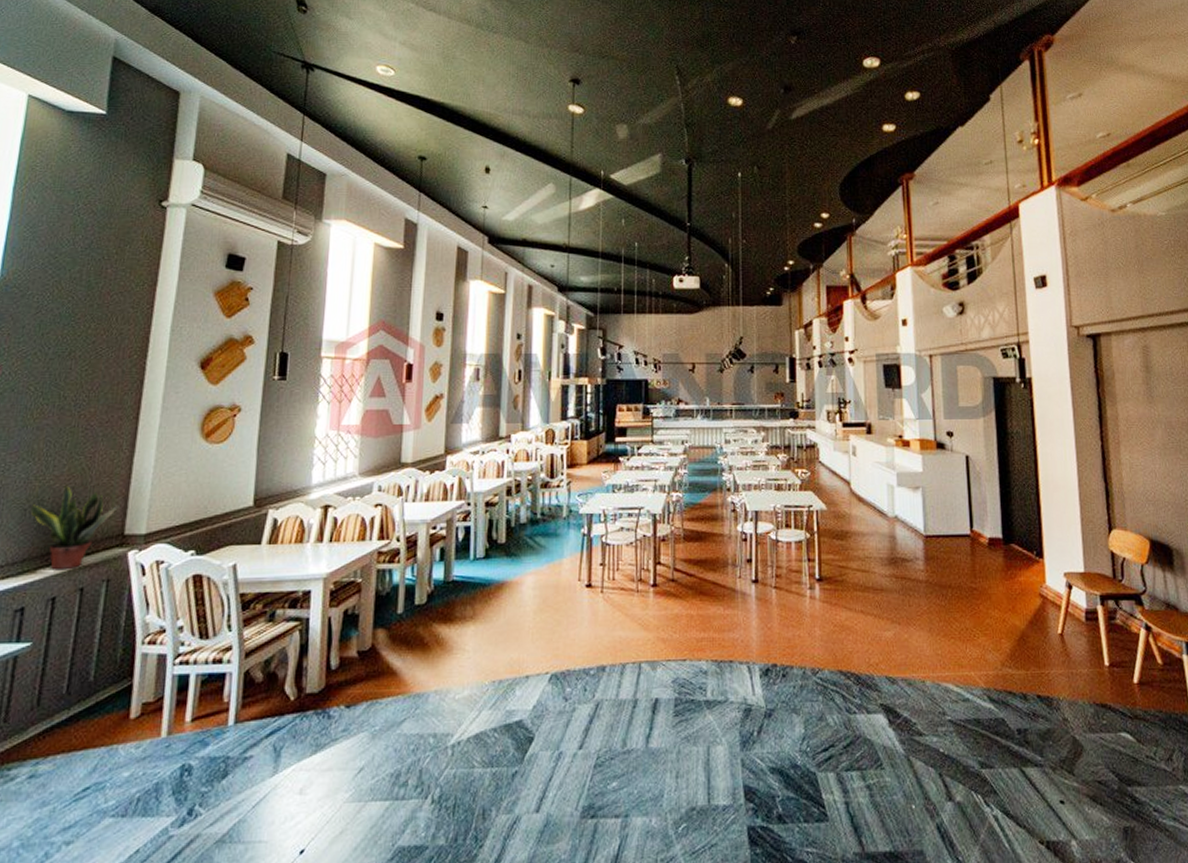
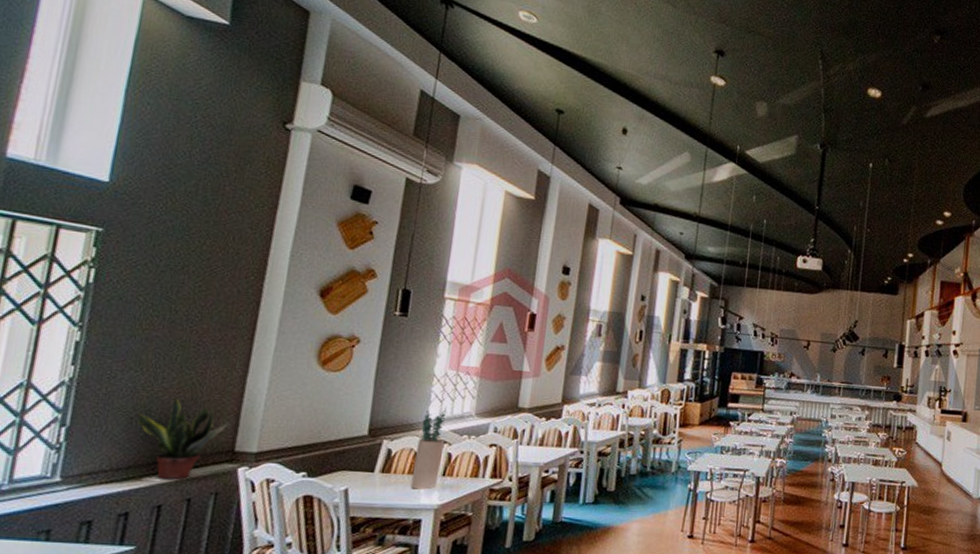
vase: none [298,469,330,559] -> present [410,407,447,490]

